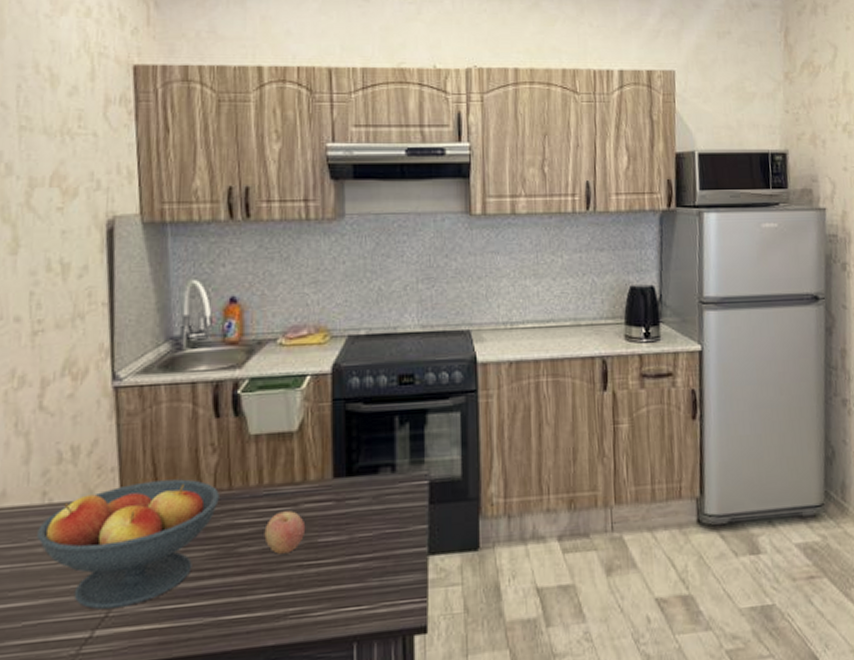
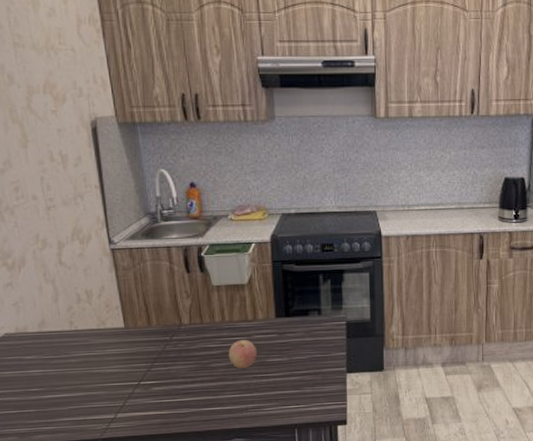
fruit bowl: present [37,479,219,610] -> none [70,315,194,401]

